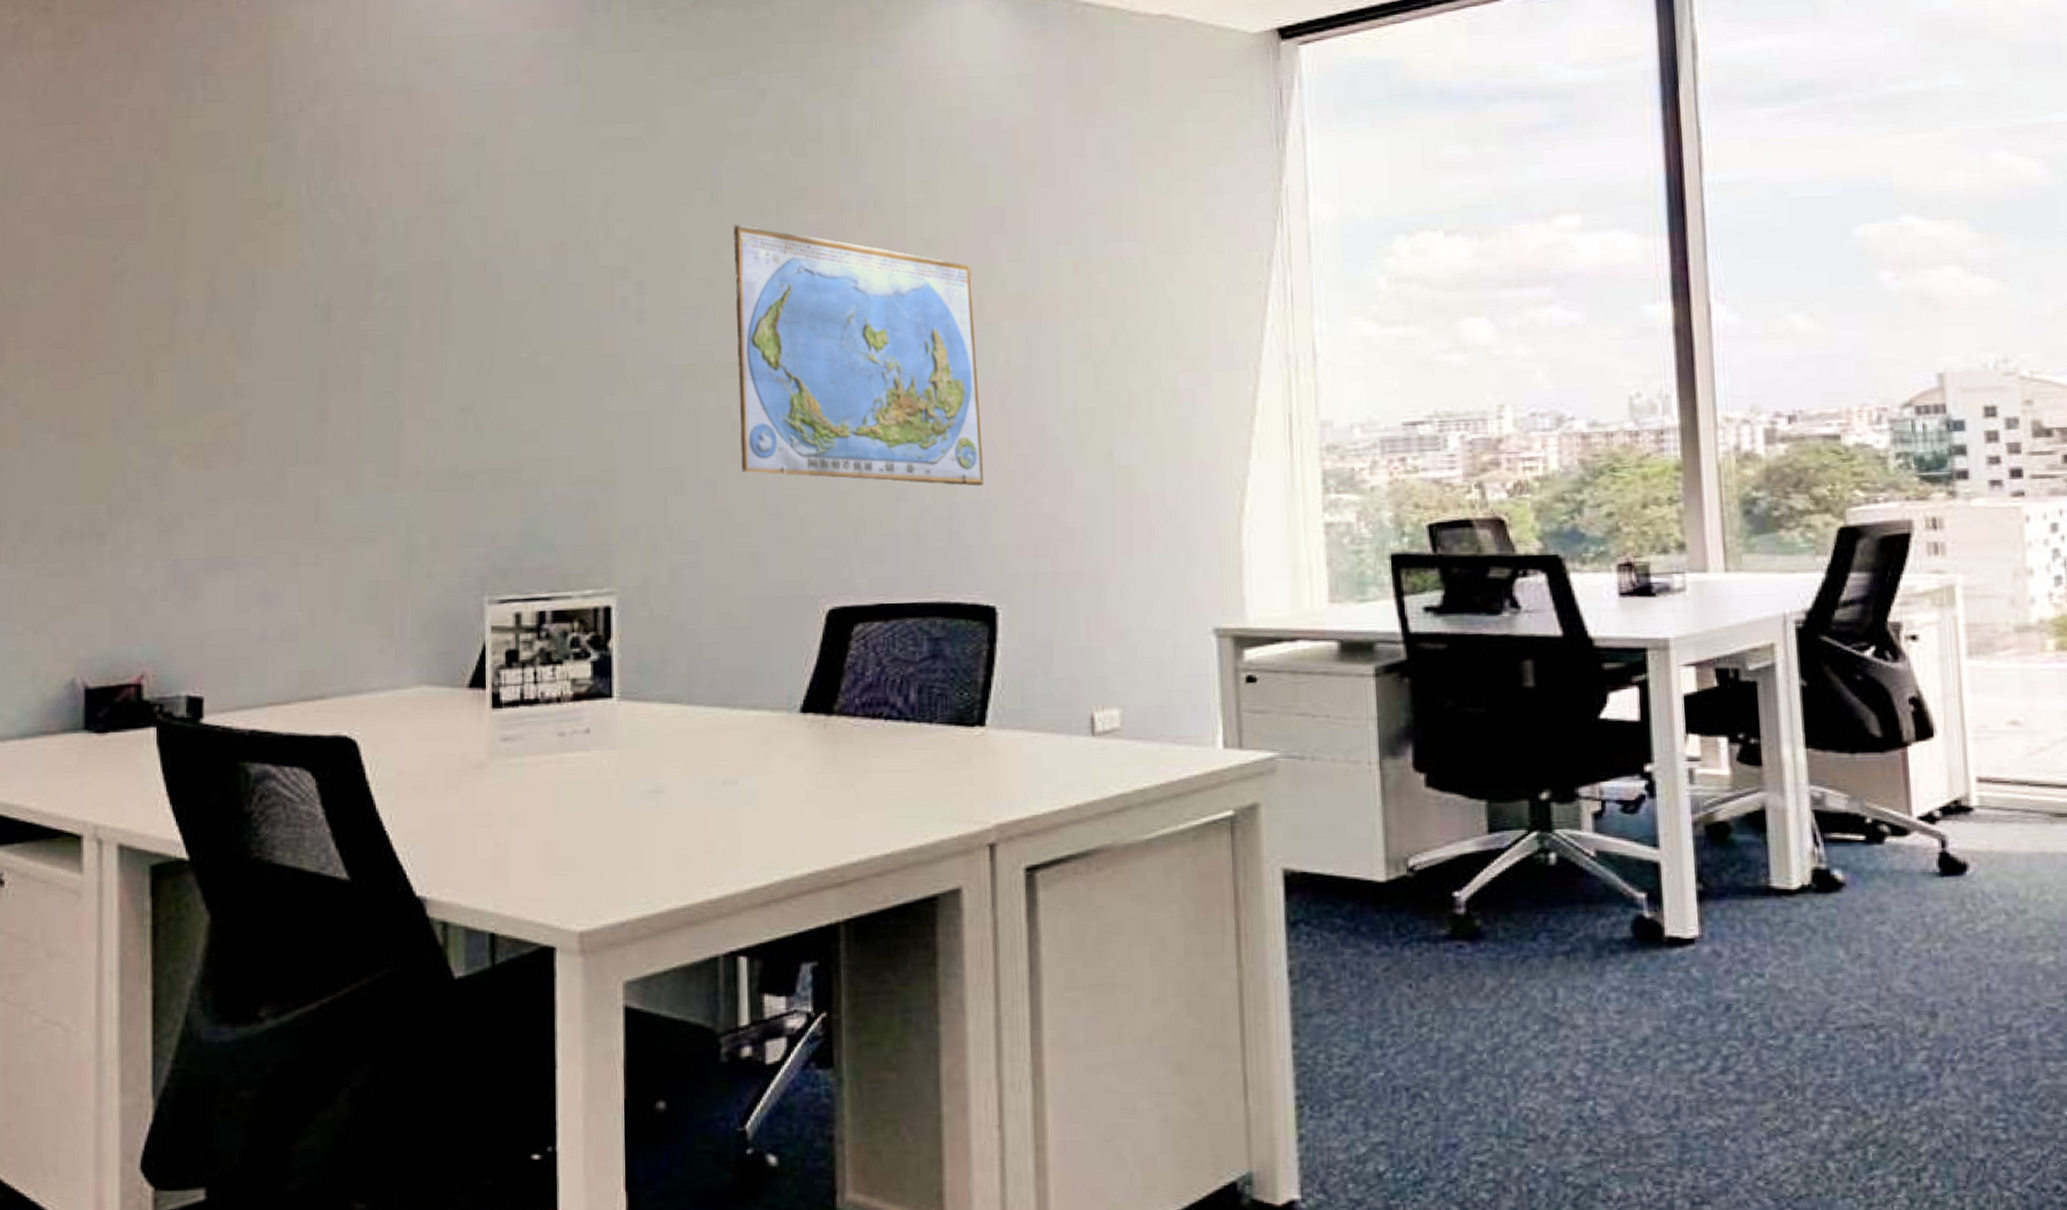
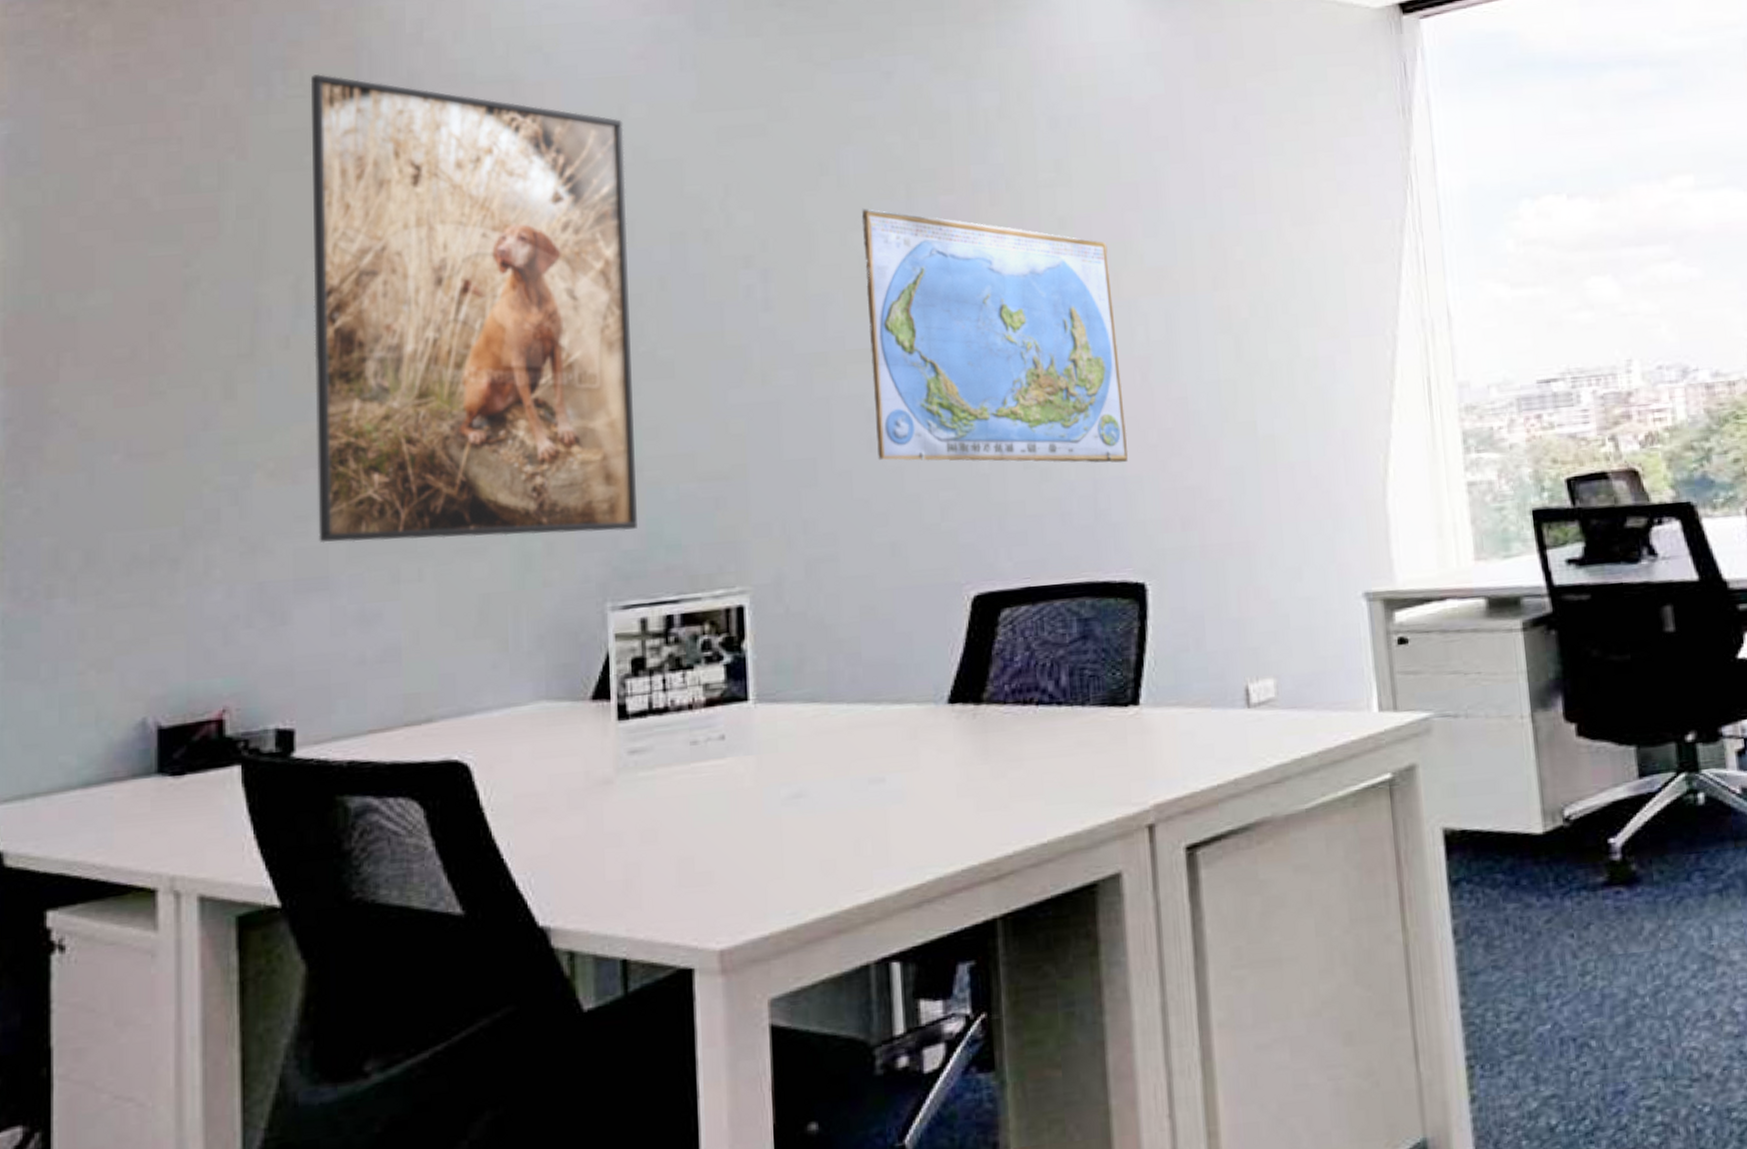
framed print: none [226,80,514,529] -> present [310,74,637,543]

